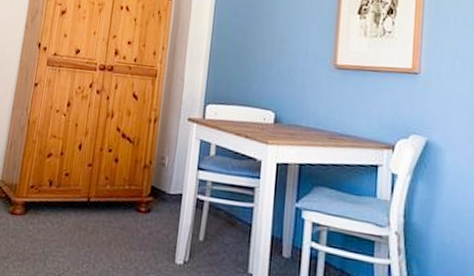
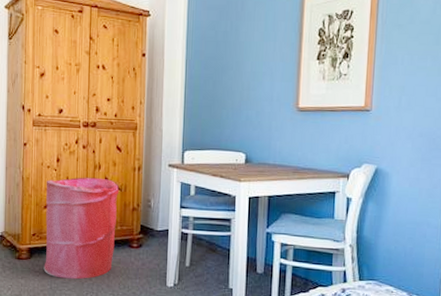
laundry hamper: none [38,125,132,245] -> present [43,177,120,280]

